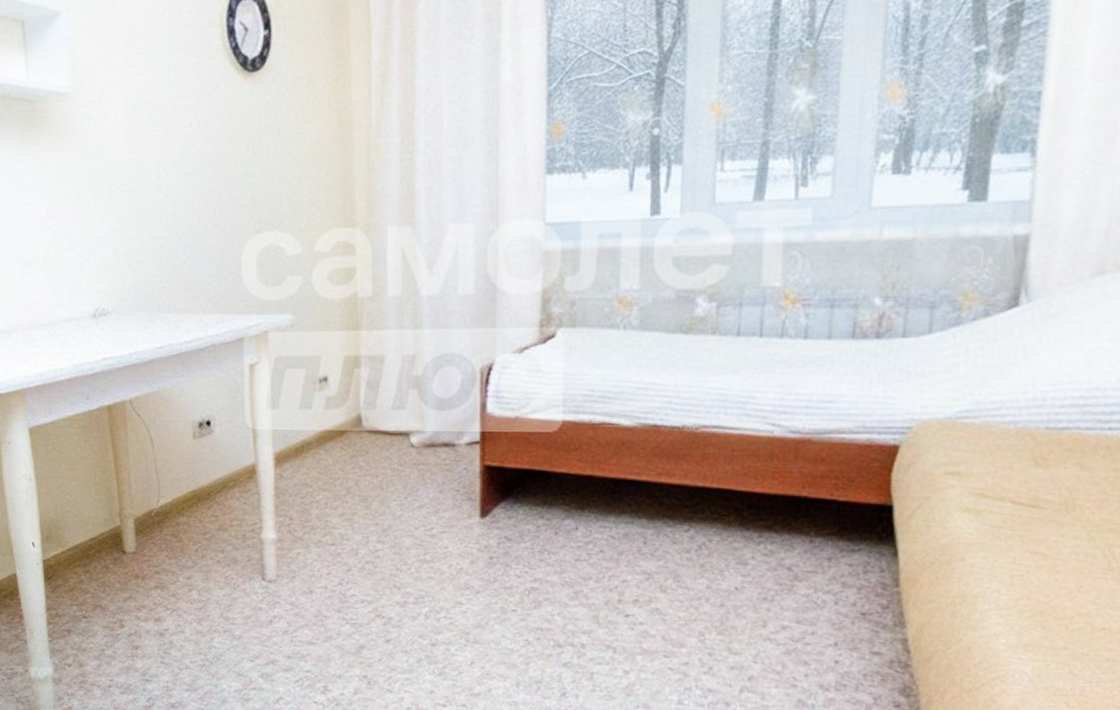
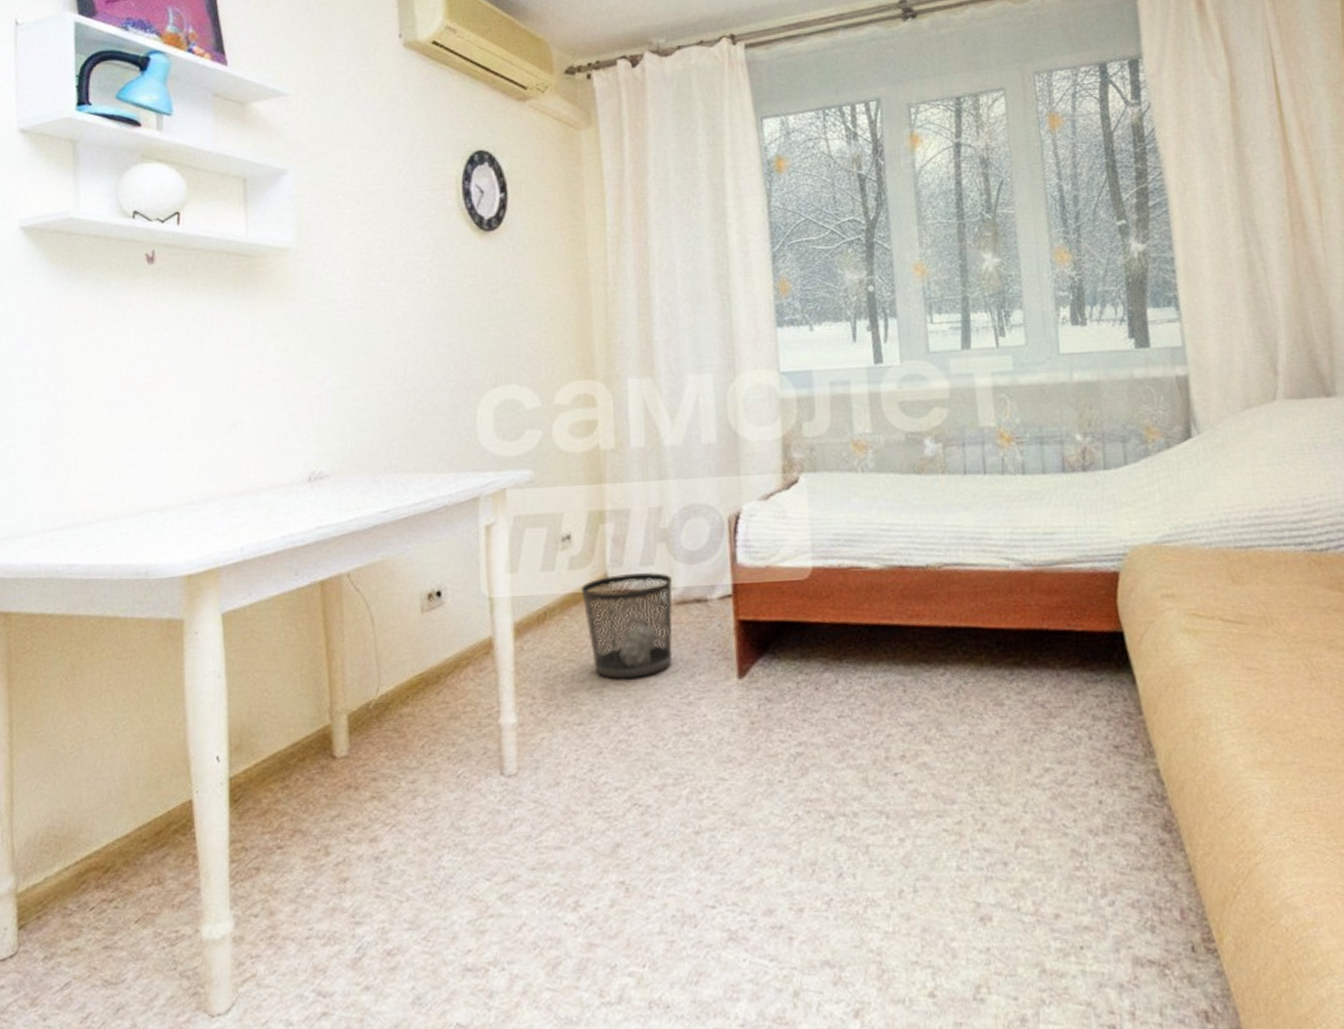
waste bin: none [335,416,422,510] -> present [580,572,673,679]

